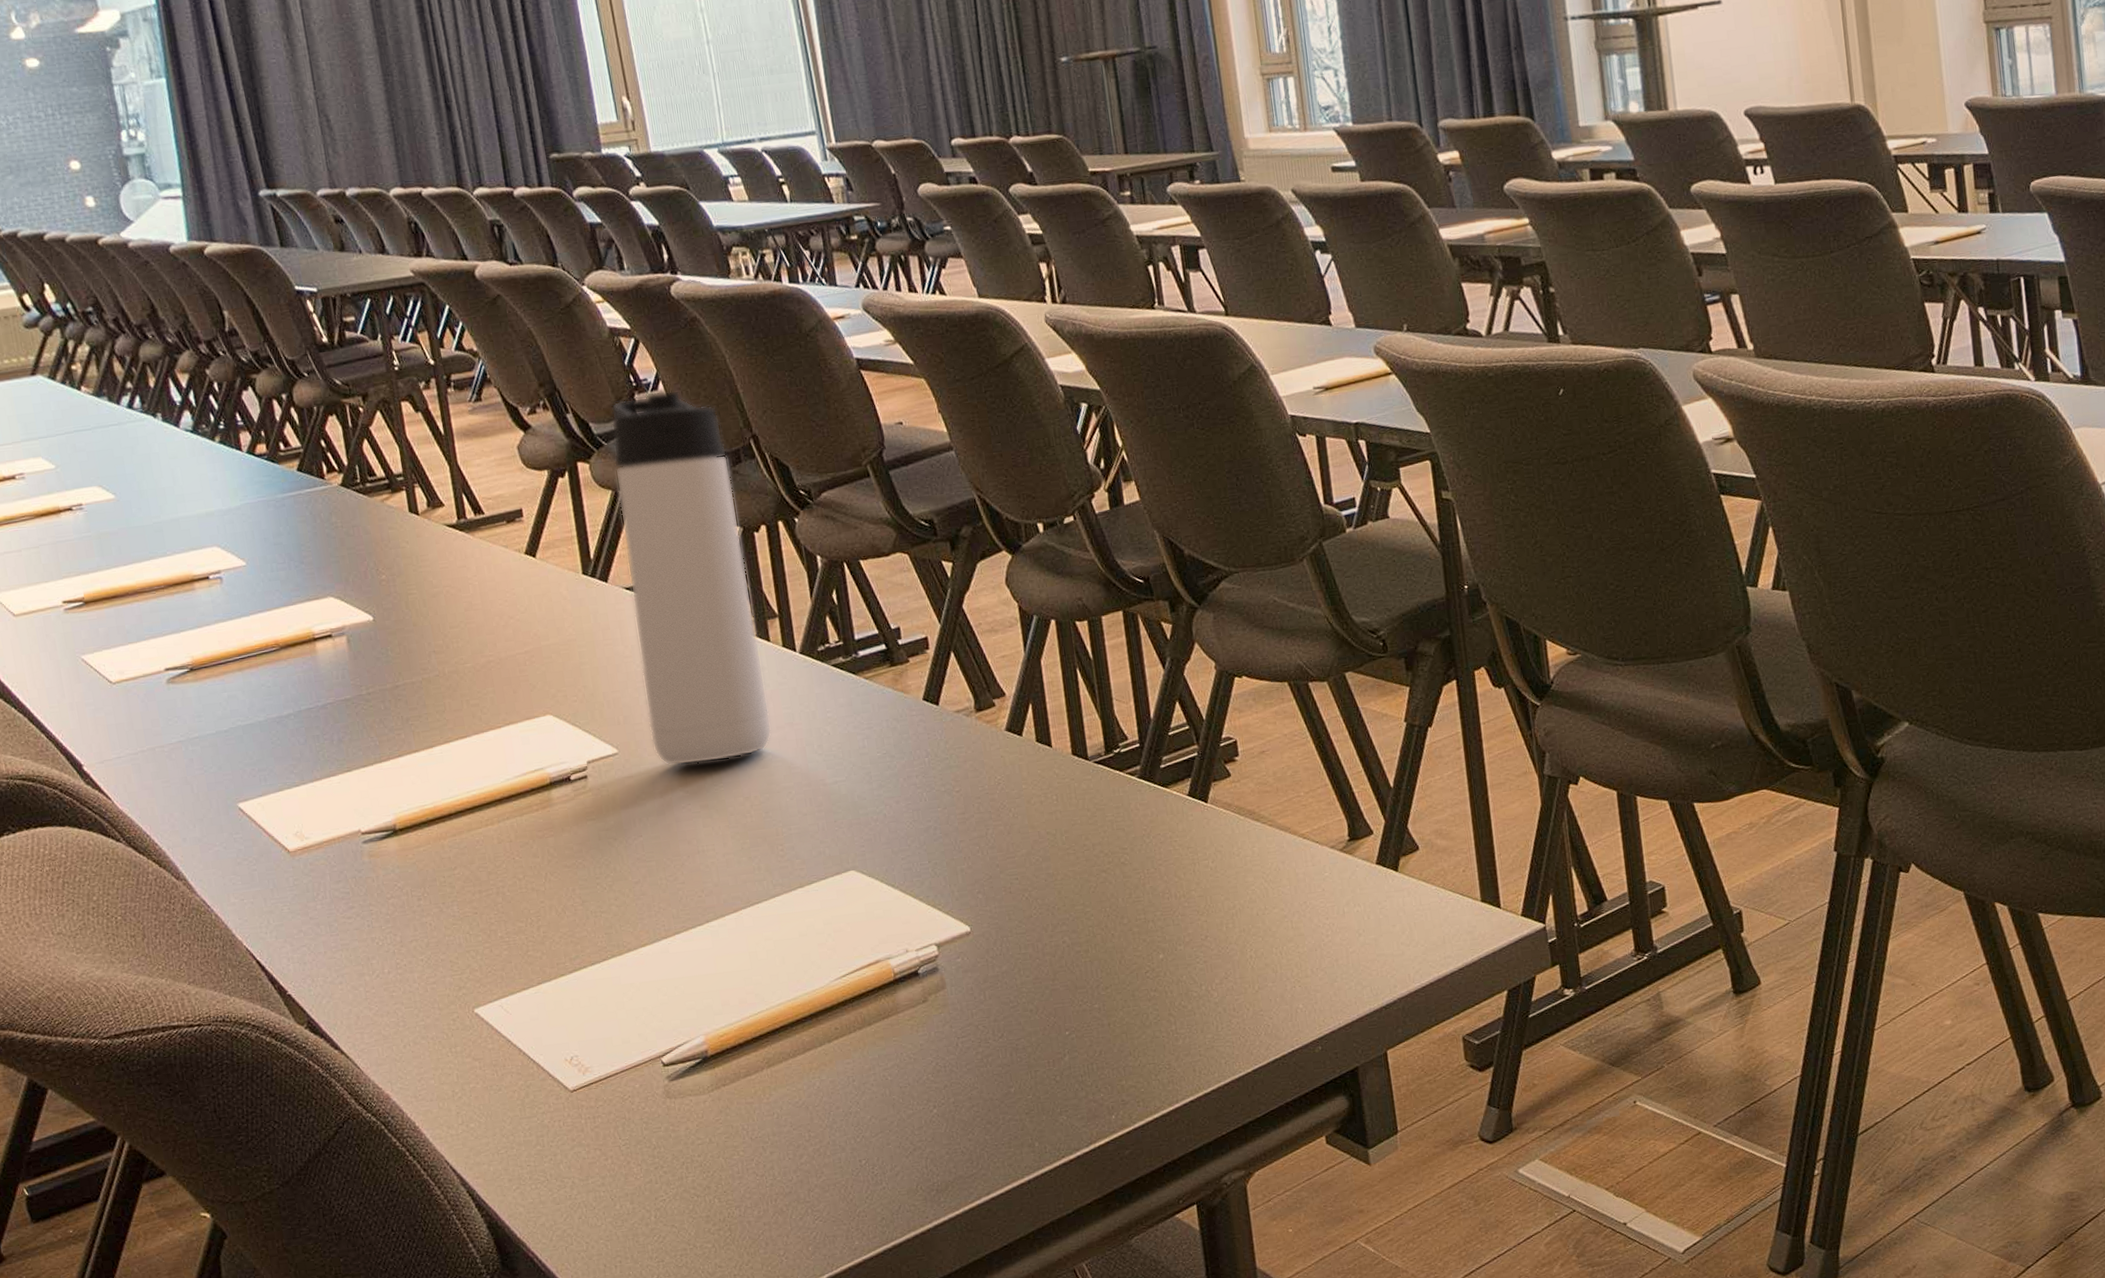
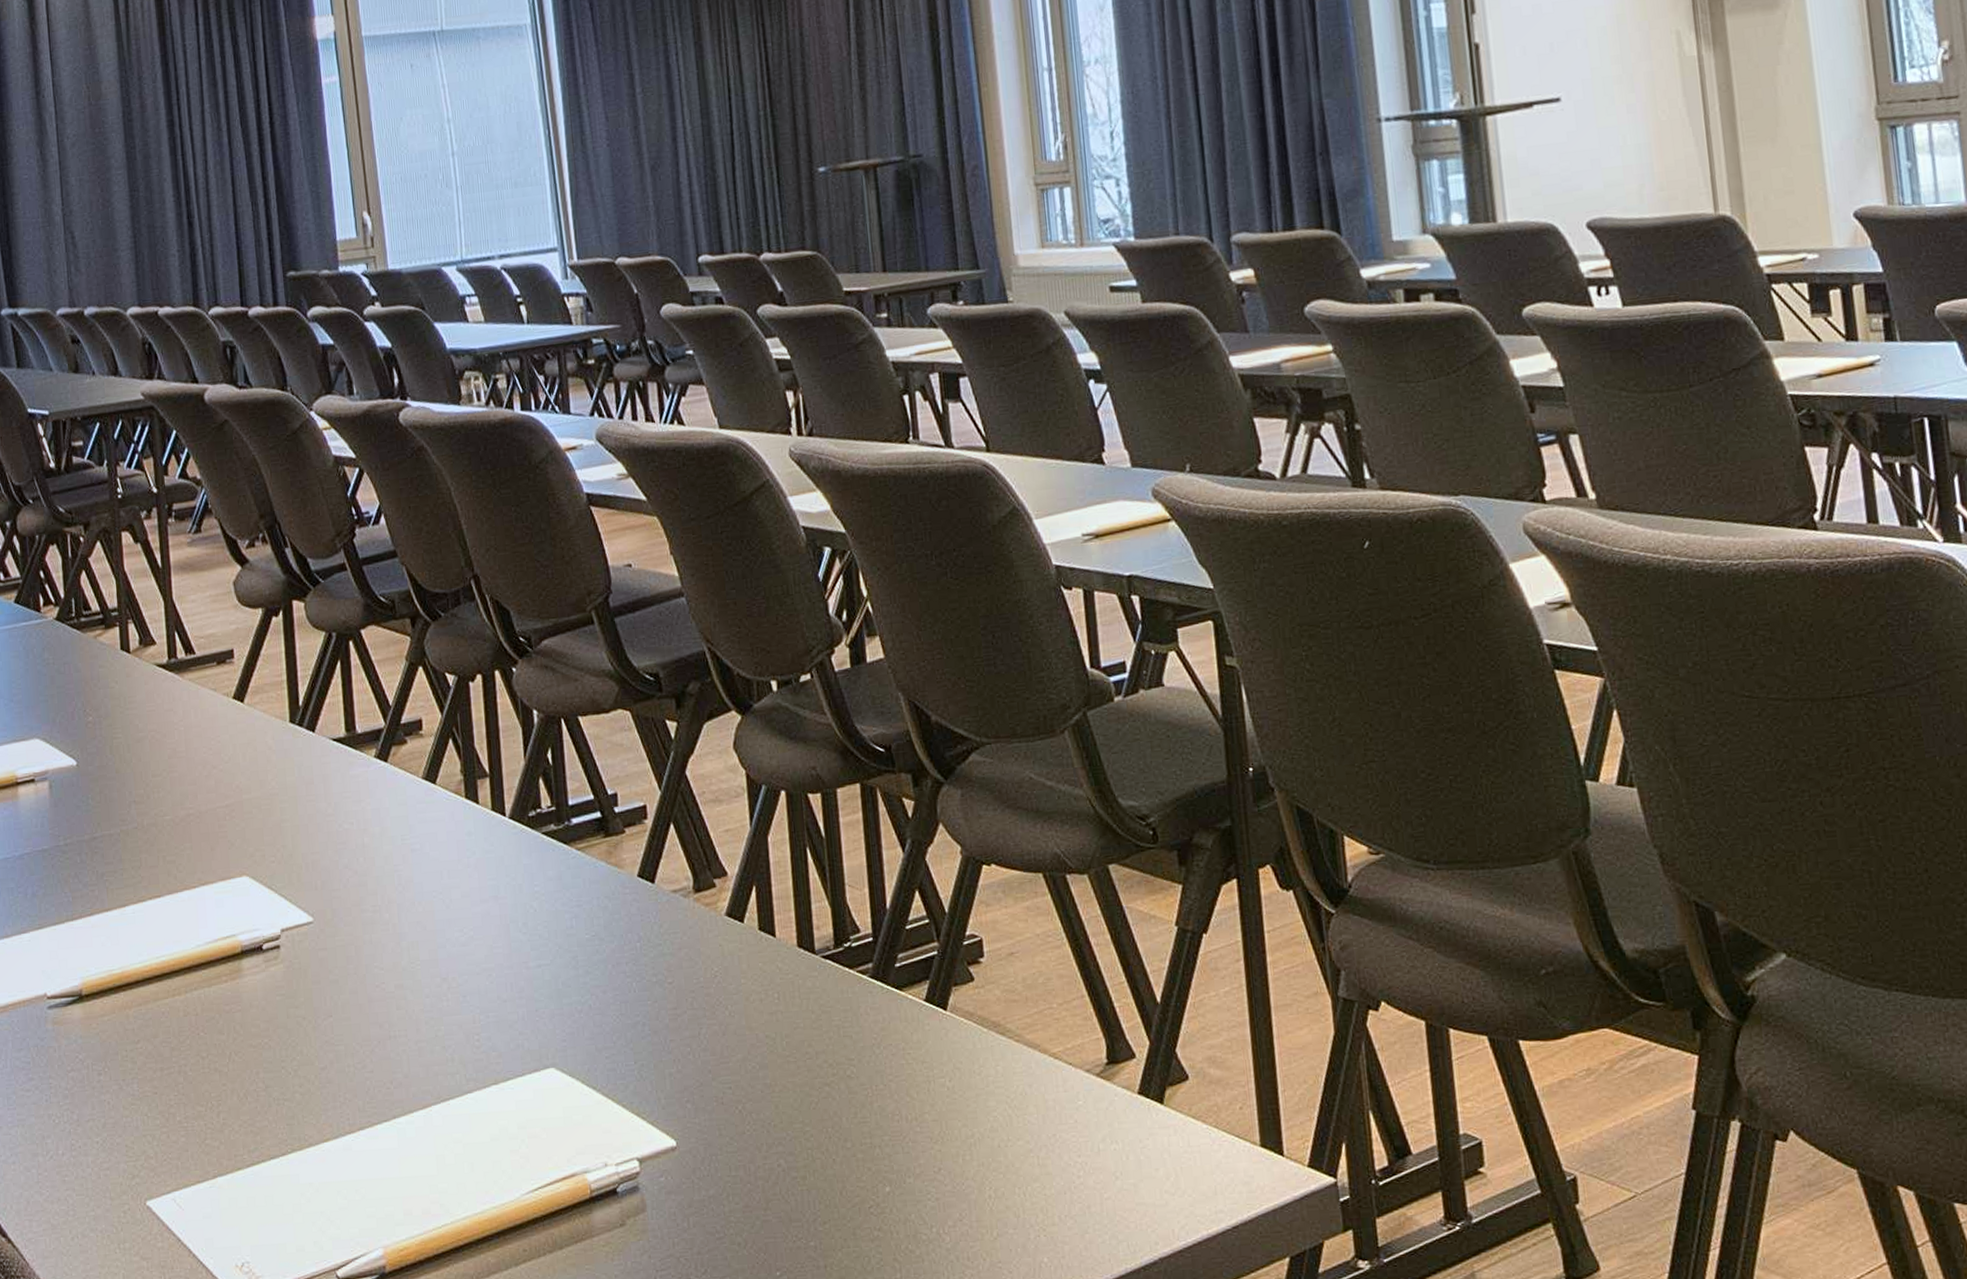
thermos bottle: present [611,390,772,766] -> none [329,524,475,939]

